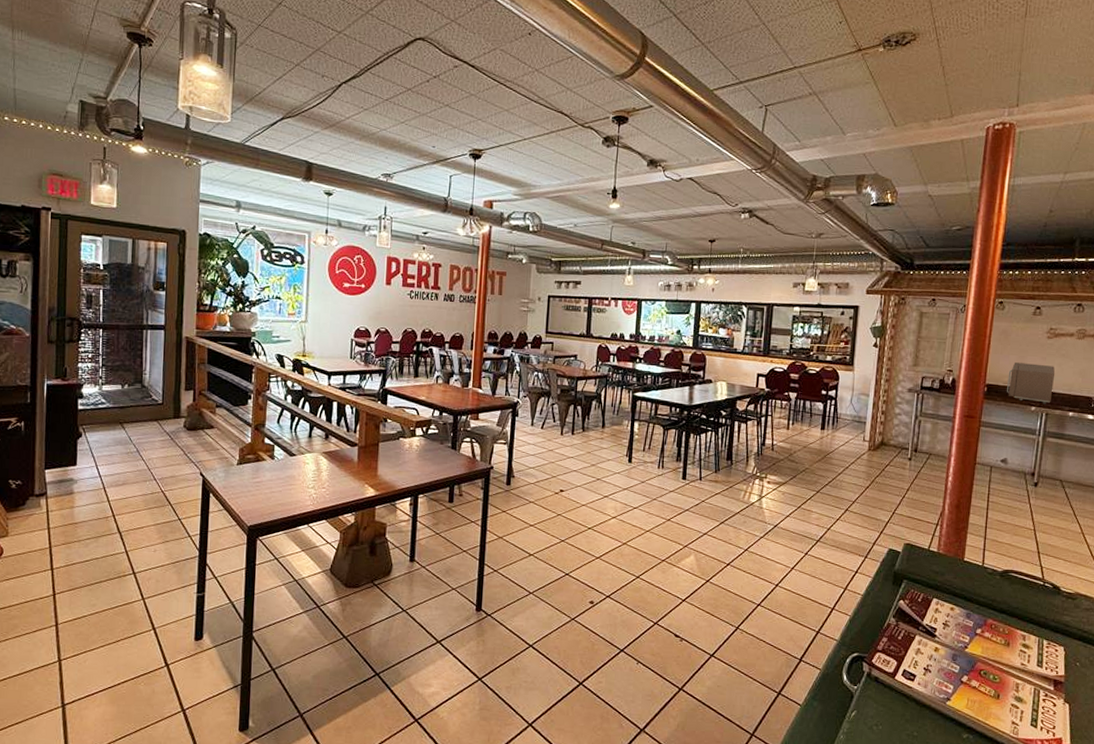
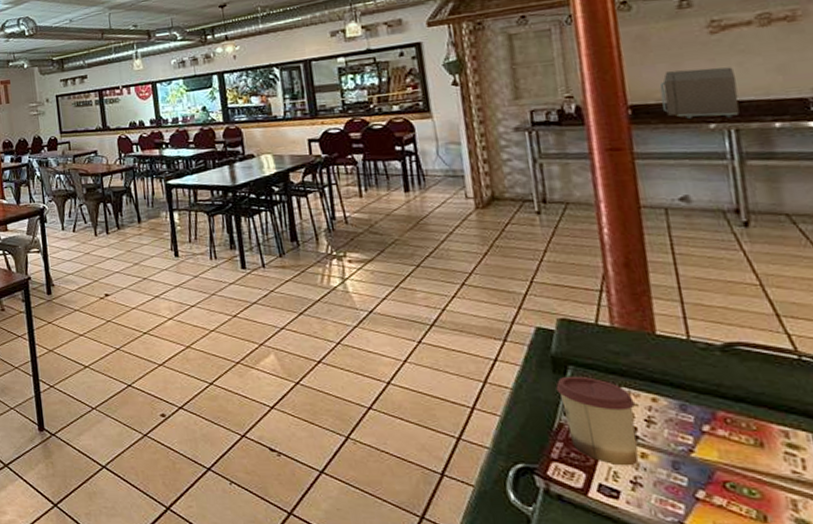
cup: none [892,587,940,657] -> present [555,376,639,466]

